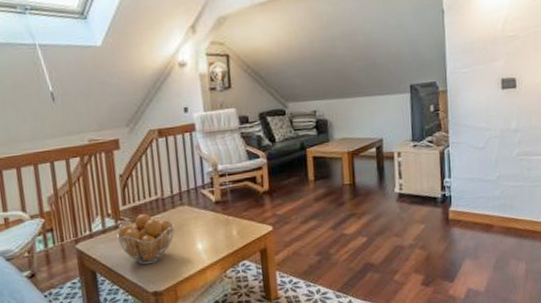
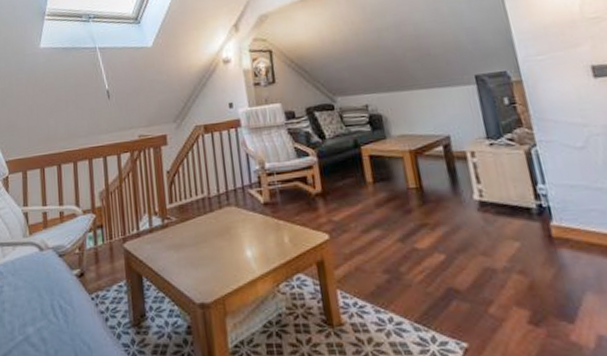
fruit basket: present [117,213,175,265] -> none [163,212,222,271]

